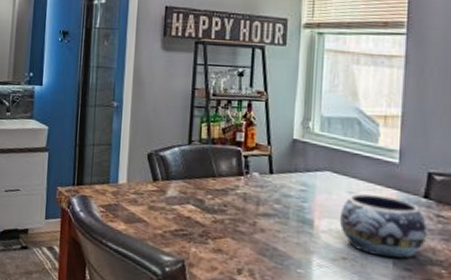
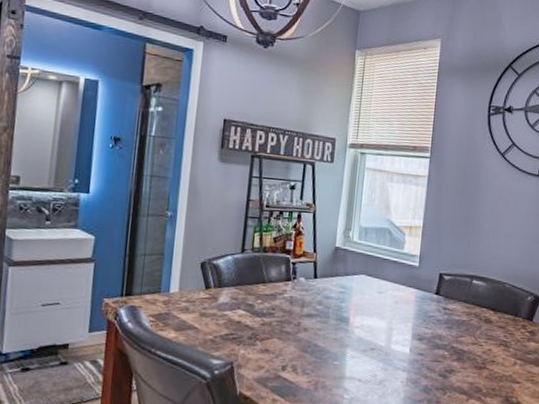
decorative bowl: present [339,193,428,260] -> none [370,292,437,347]

